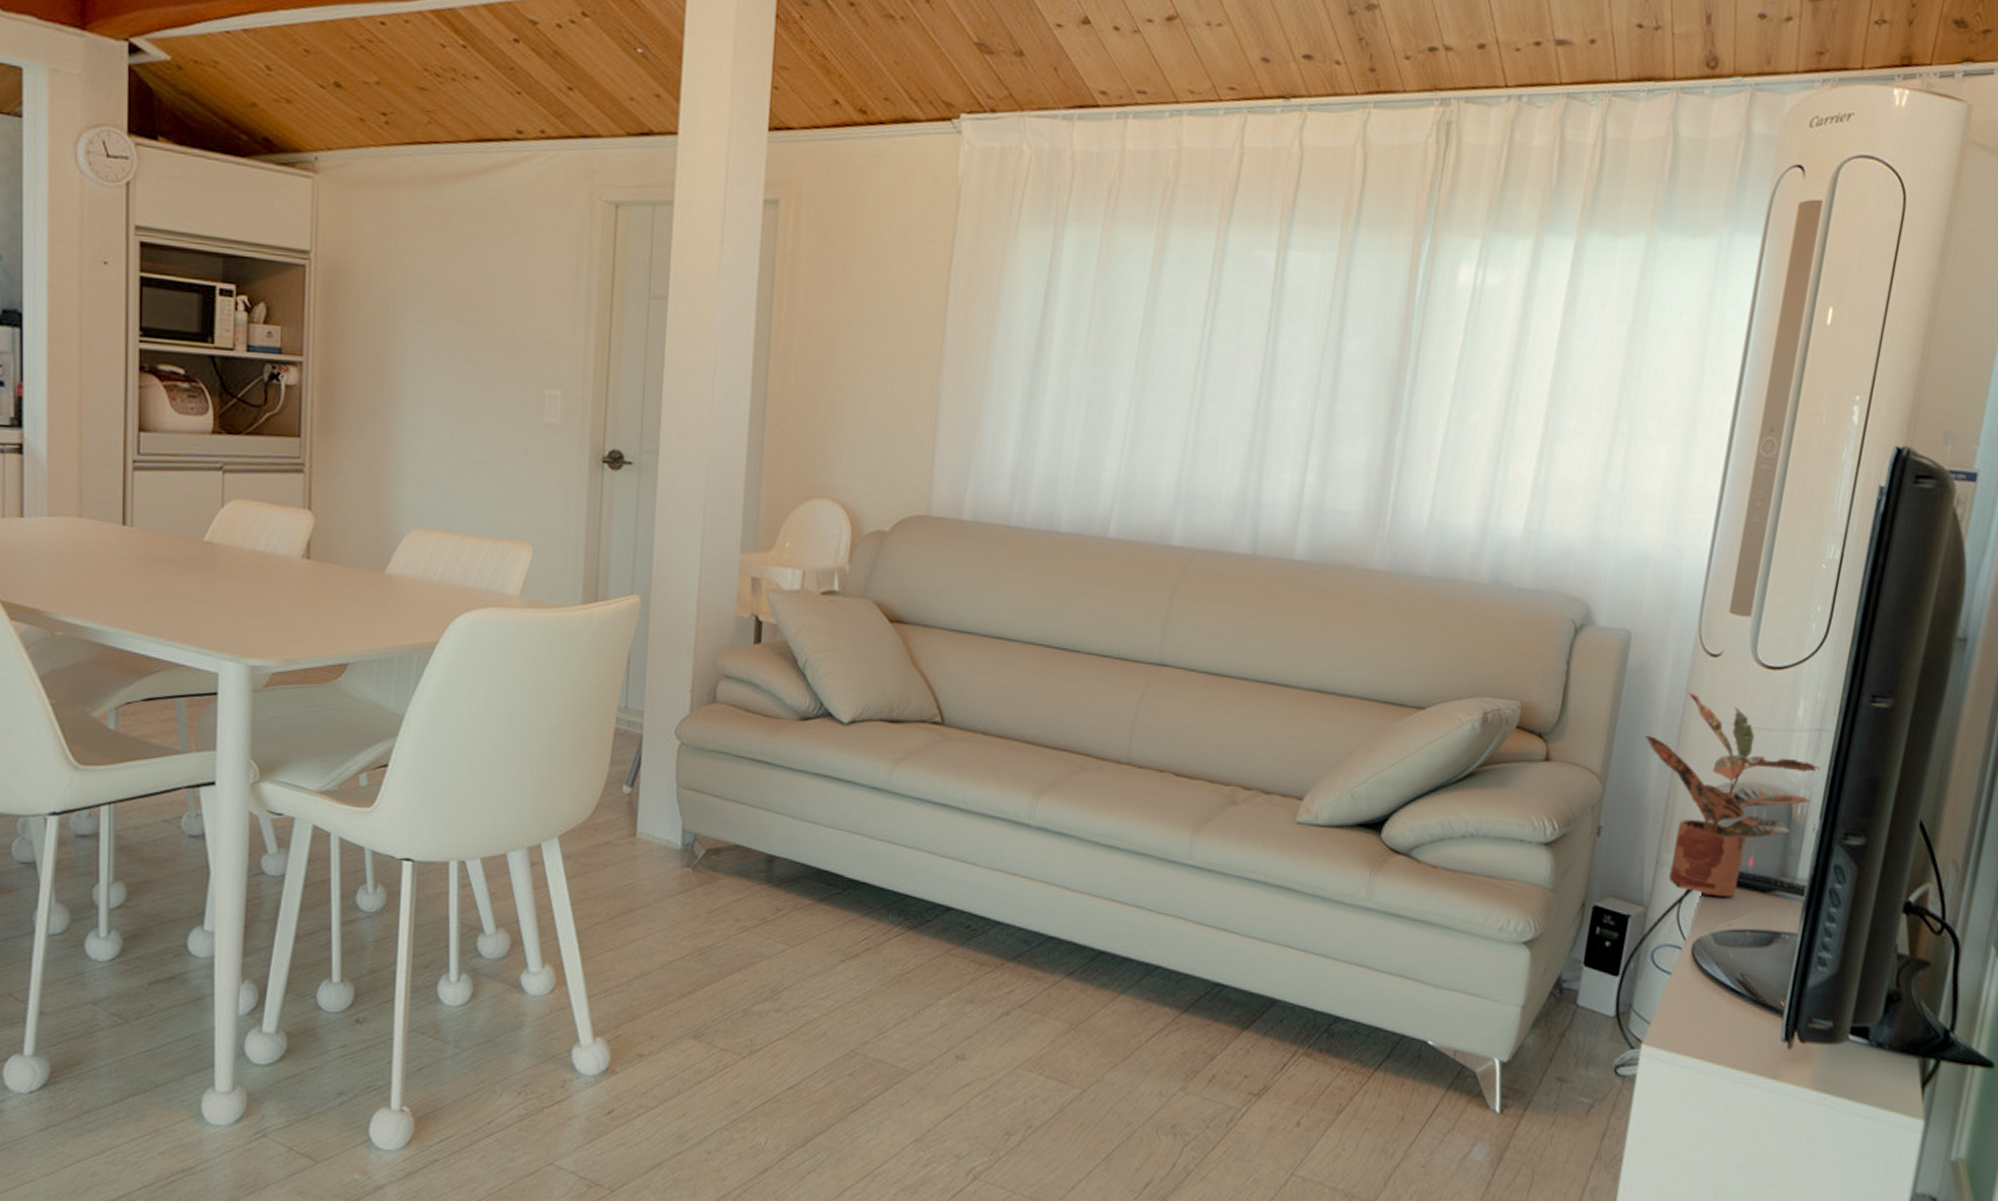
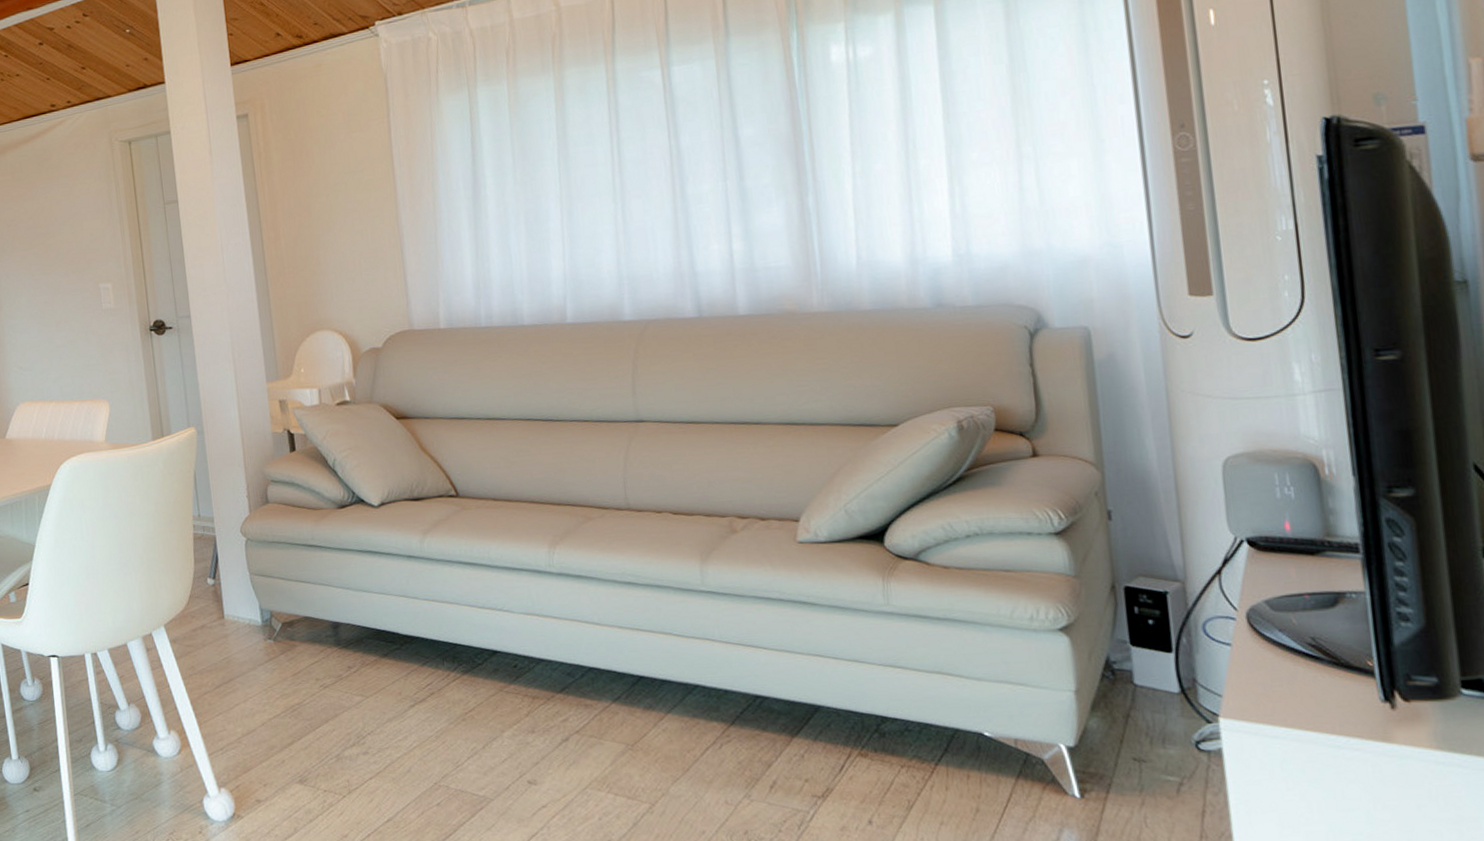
potted plant: present [1644,689,1821,897] -> none [1132,372,1338,564]

